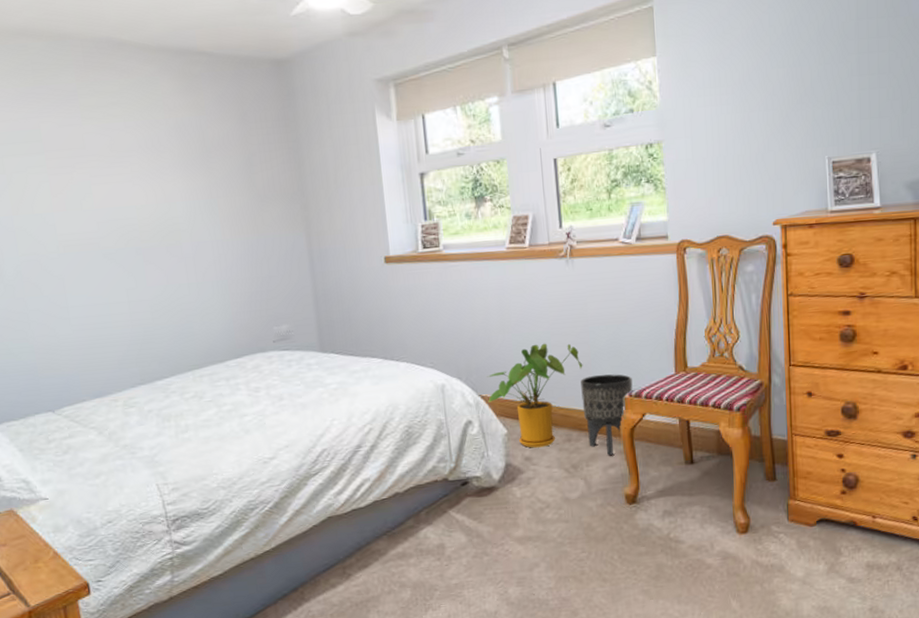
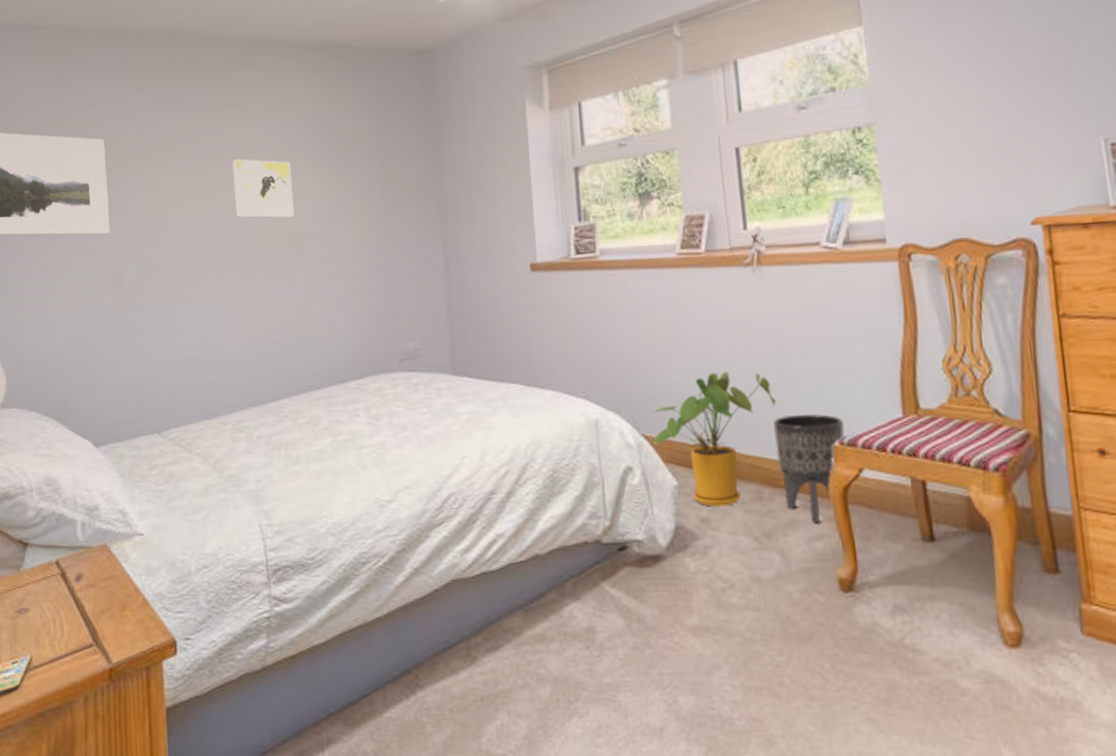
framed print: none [100,159,166,216] -> present [232,159,294,218]

